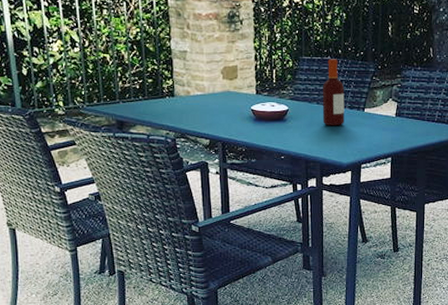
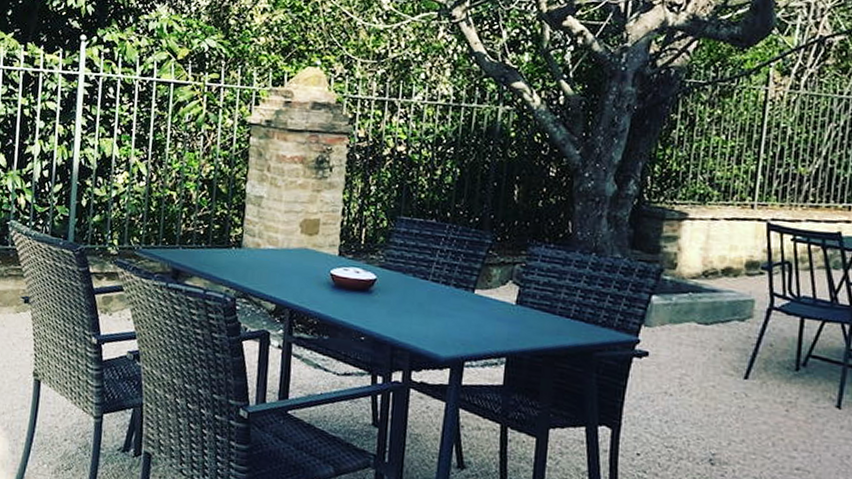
bottle: present [322,59,345,126] -> none [419,222,451,307]

